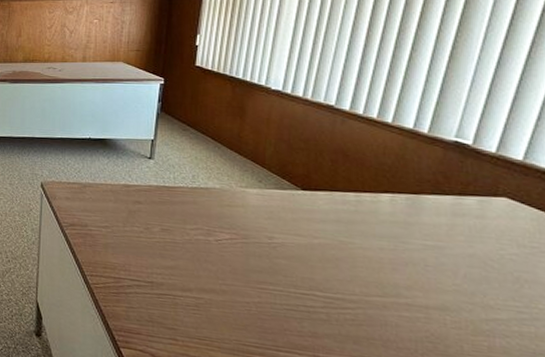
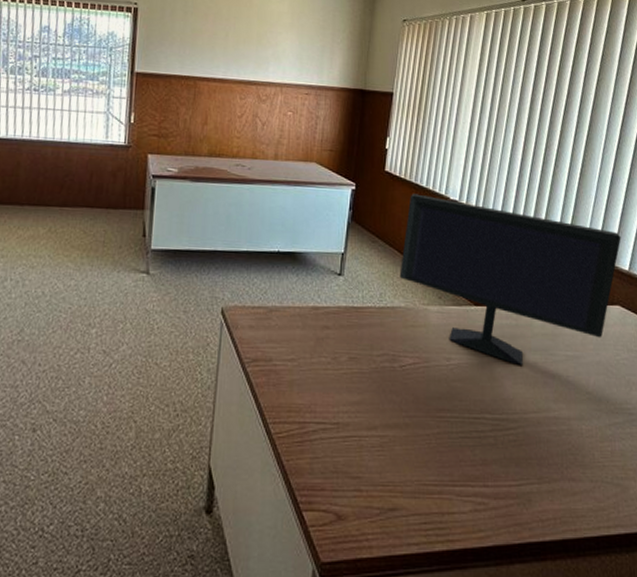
computer monitor: none [213,85,512,250] -> present [399,193,621,365]

